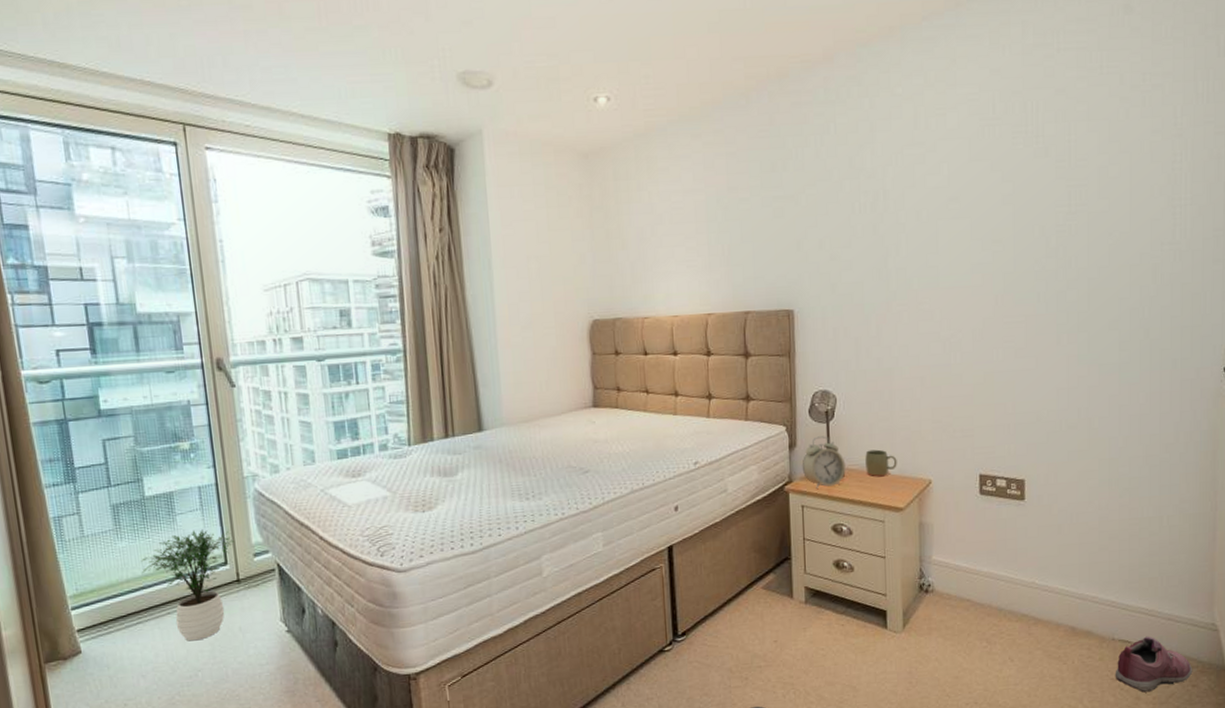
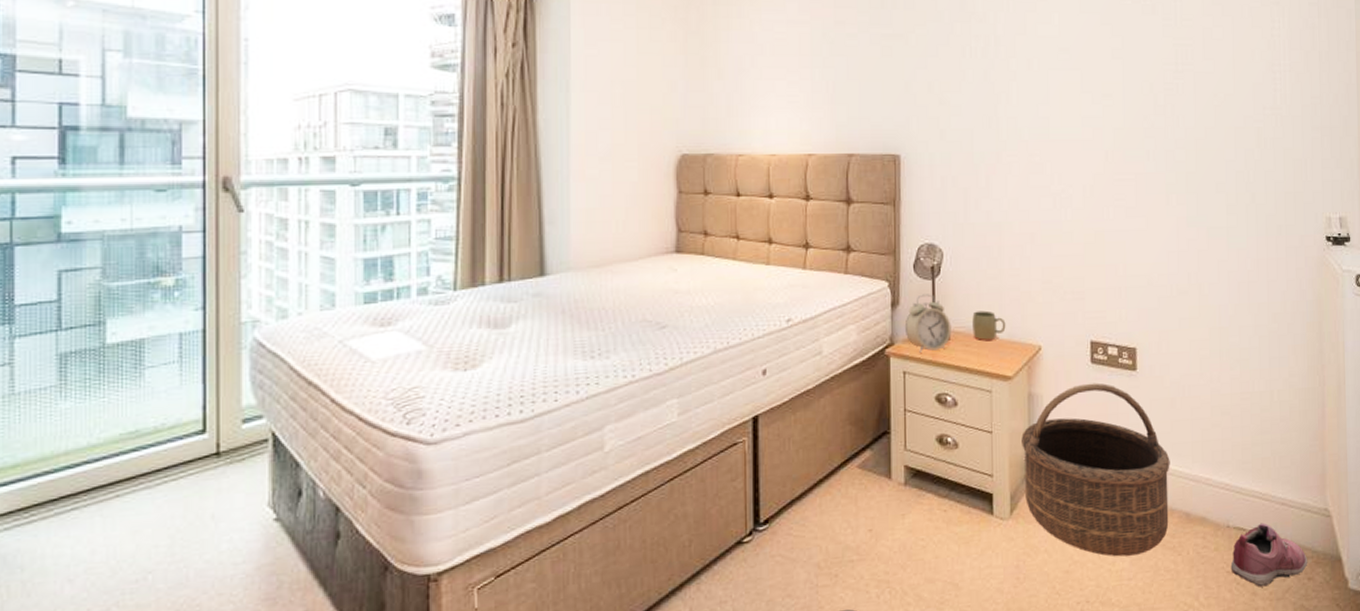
potted plant: present [141,529,235,641] -> none [89,387,220,533]
basket: none [913,512,1057,665] -> present [1021,383,1170,557]

